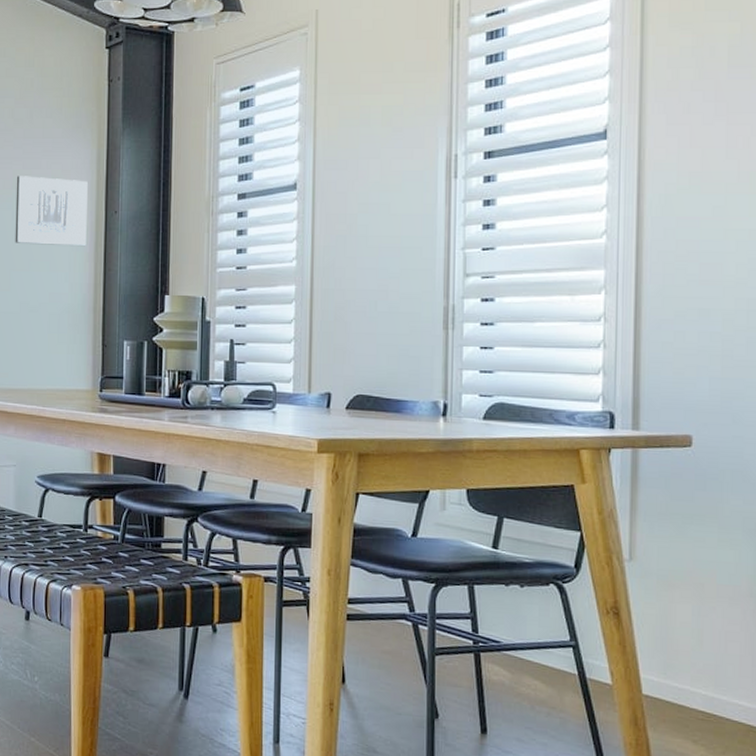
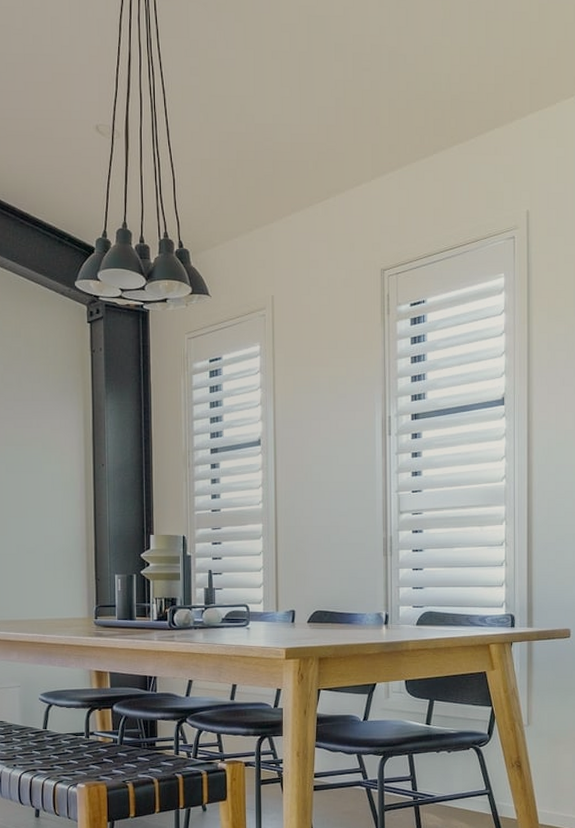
wall art: present [15,176,88,247] -> none [8,434,77,495]

